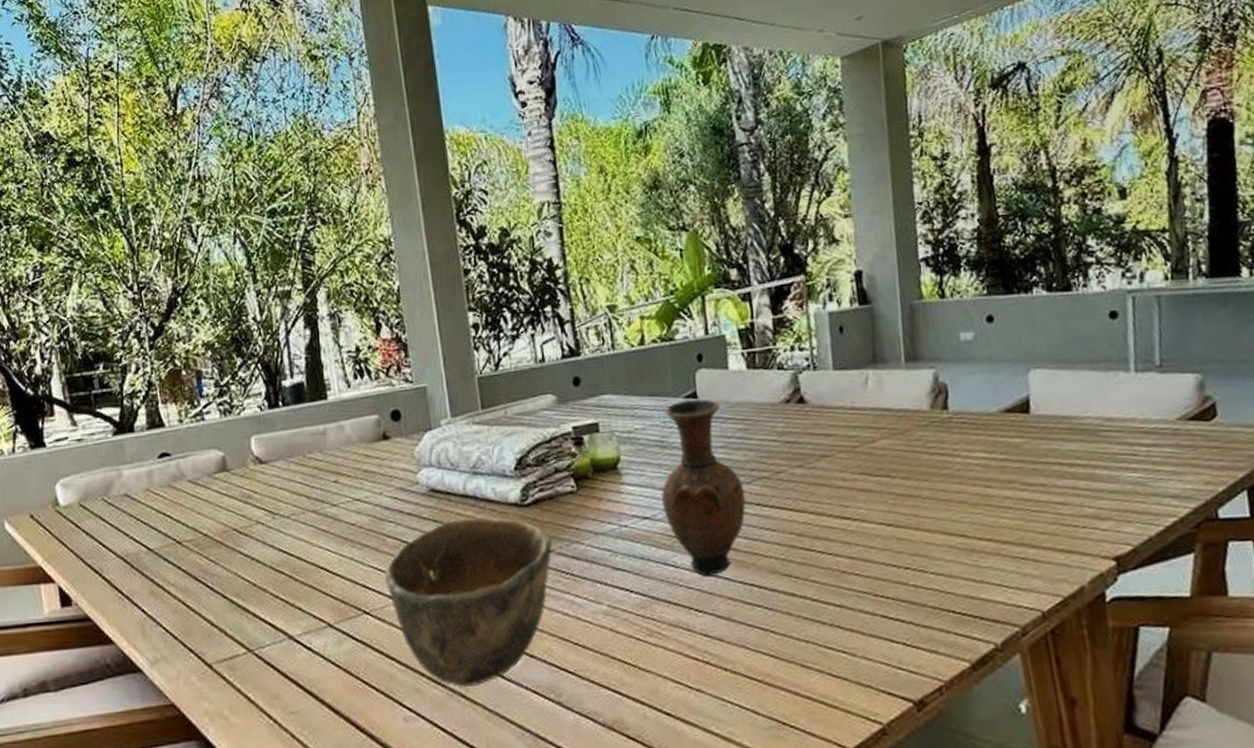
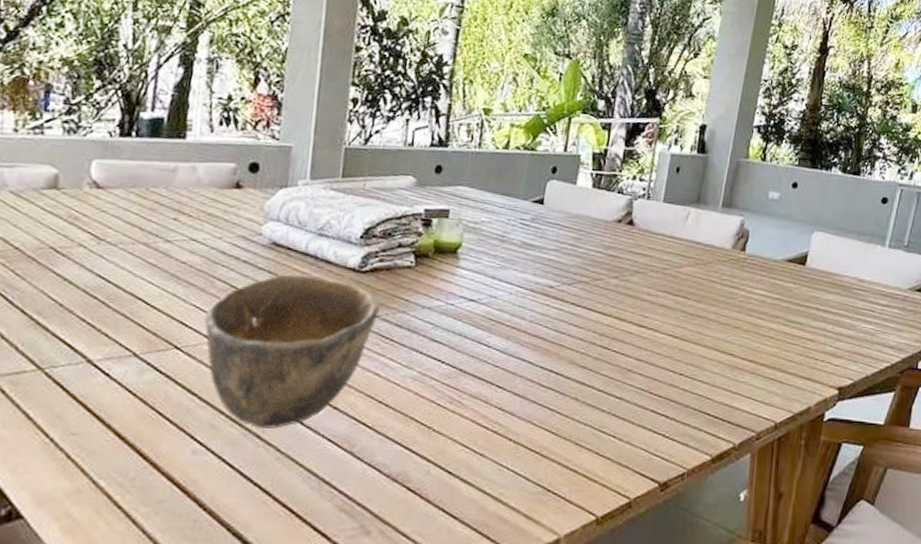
vase: present [661,399,746,576] -> none [489,204,565,358]

